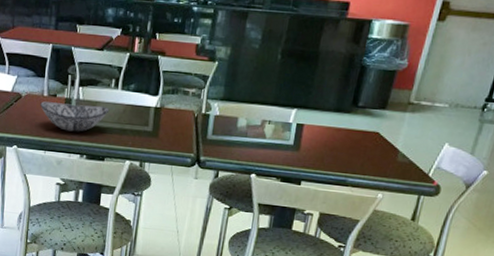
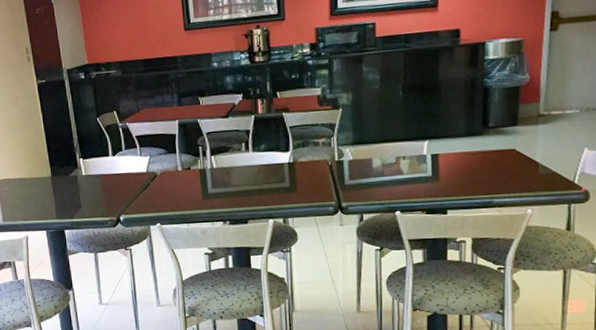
decorative bowl: present [40,101,110,132] -> none [176,170,245,201]

